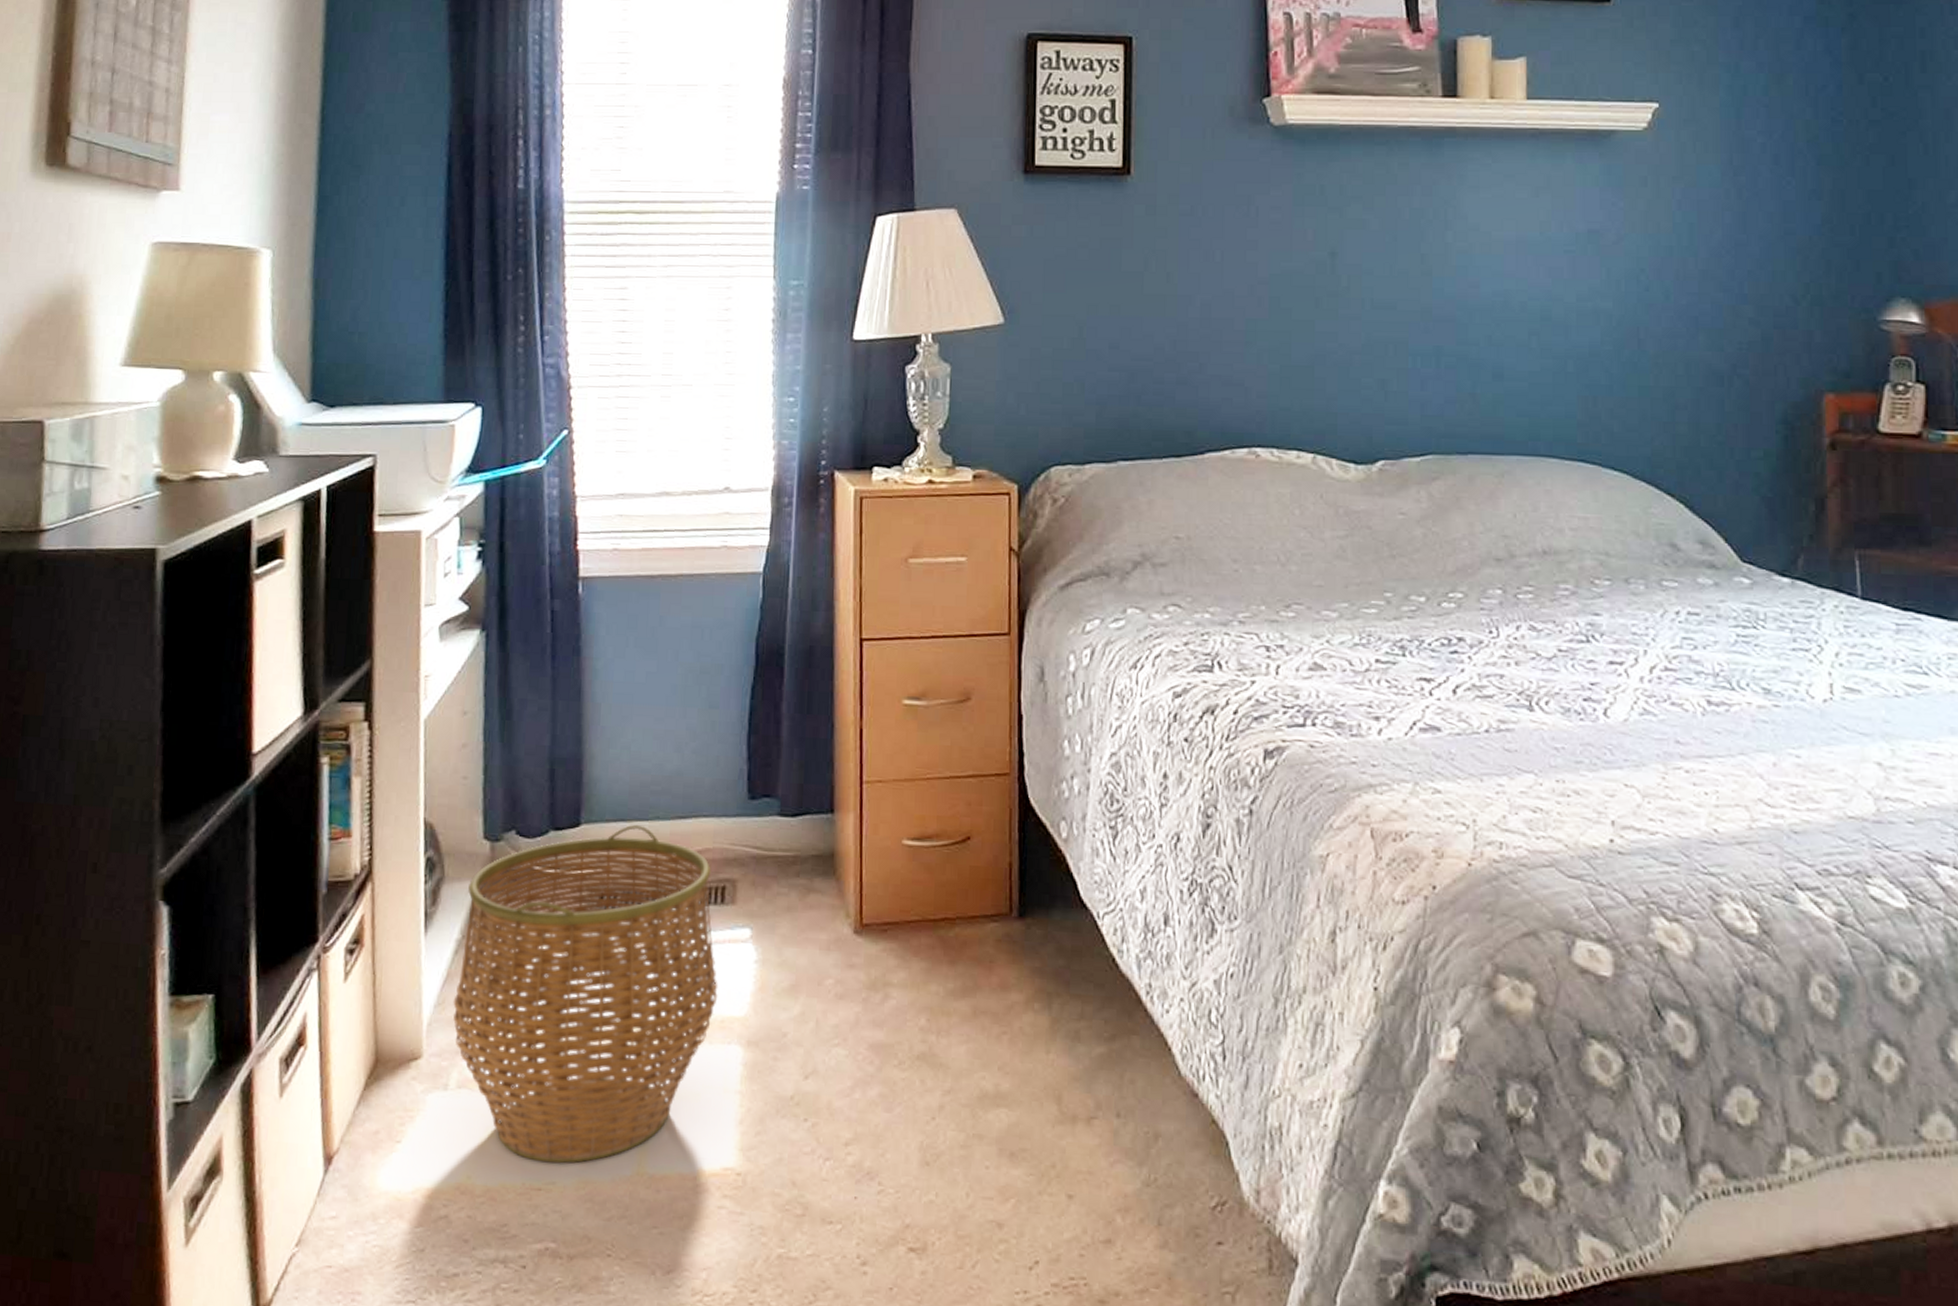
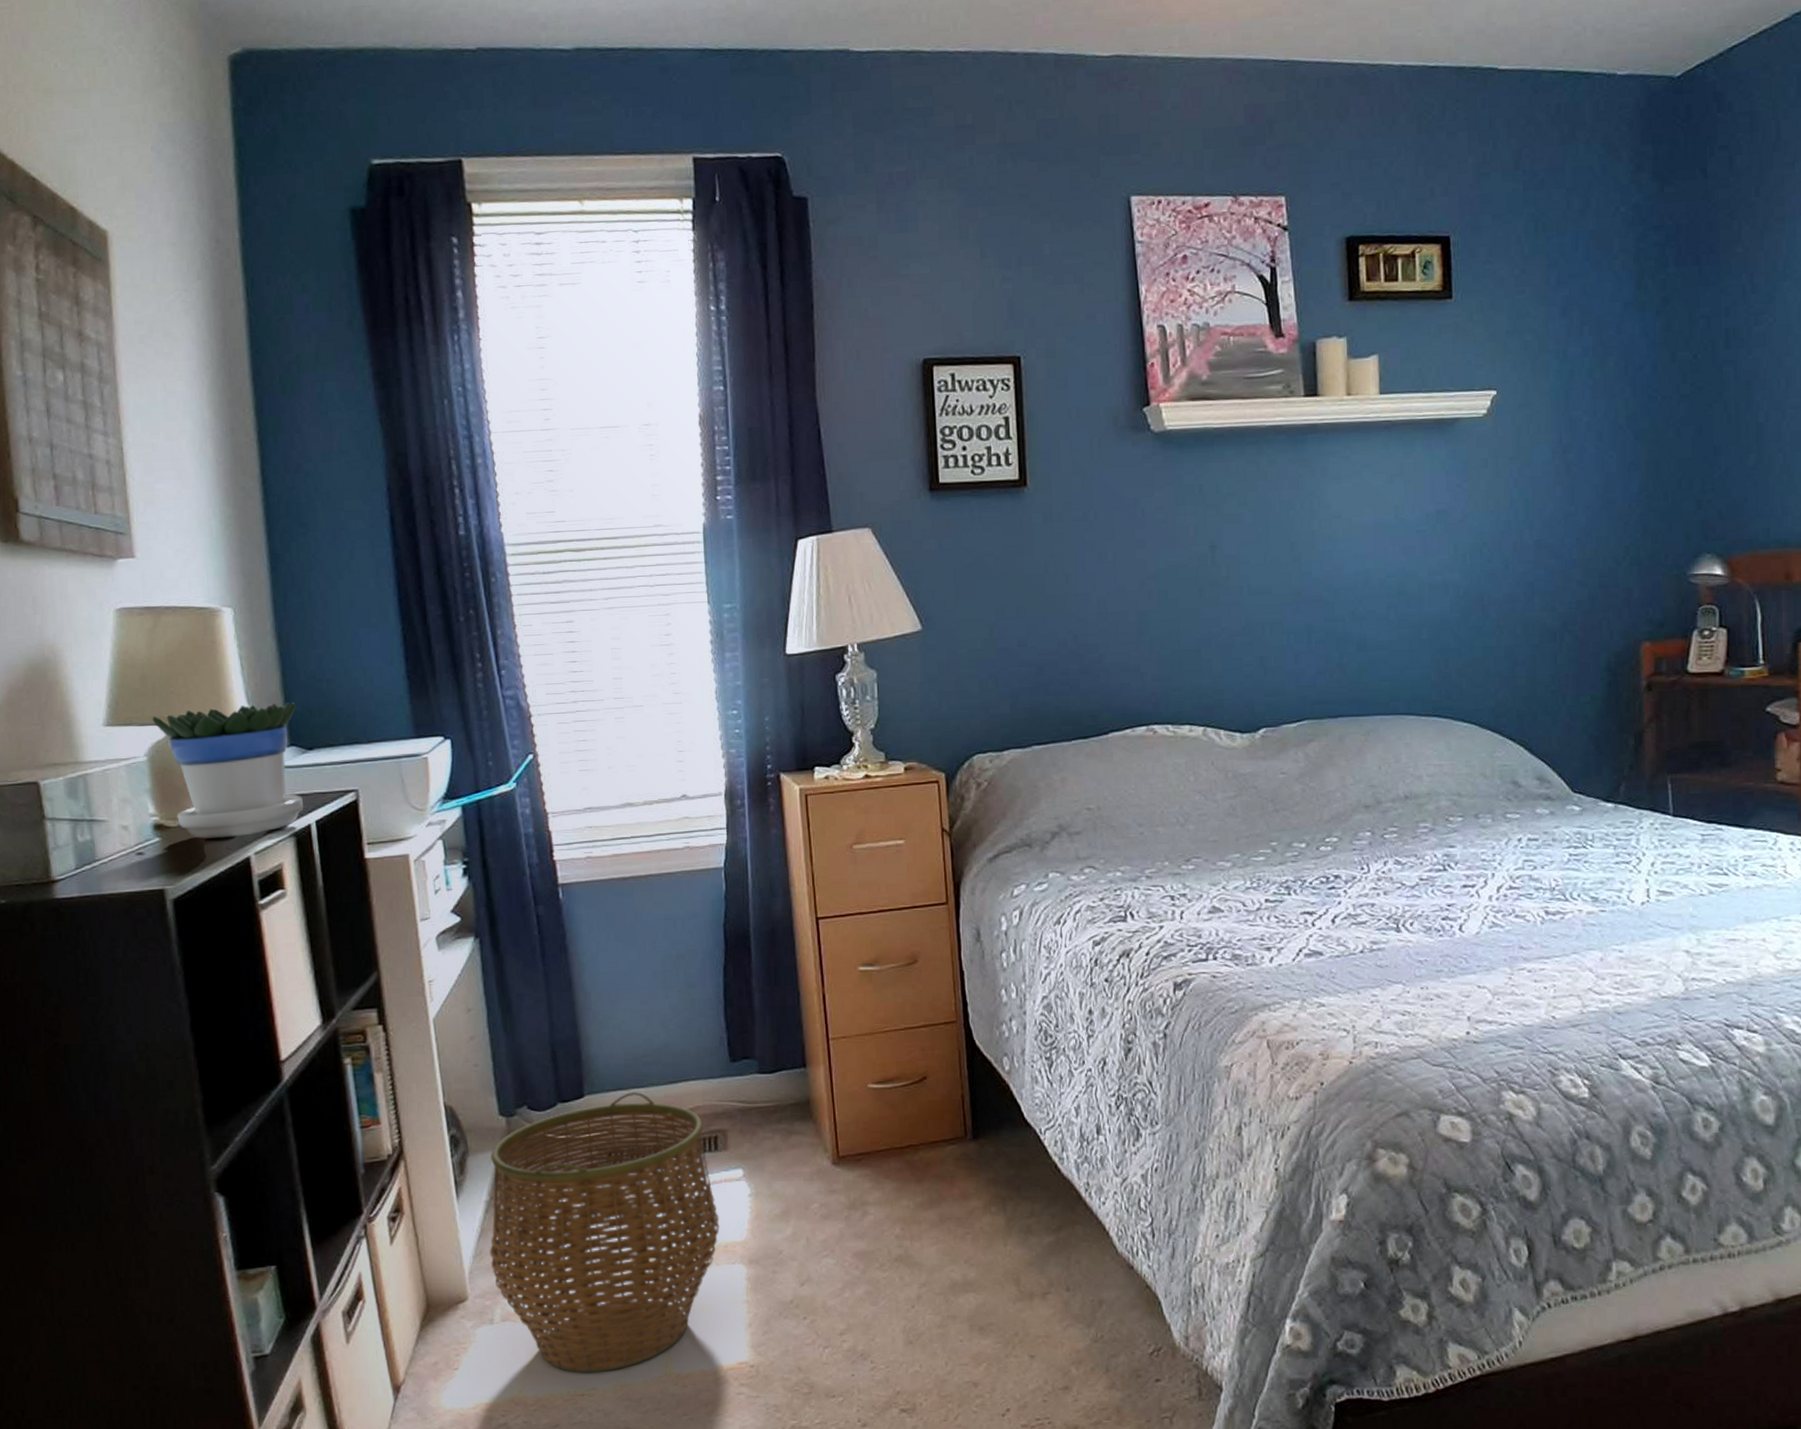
flowerpot: none [171,354,323,497] -> present [152,702,304,839]

